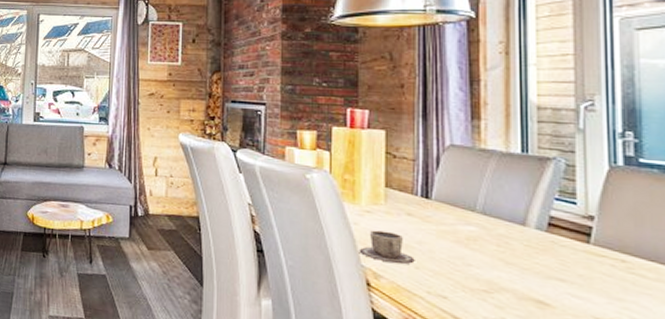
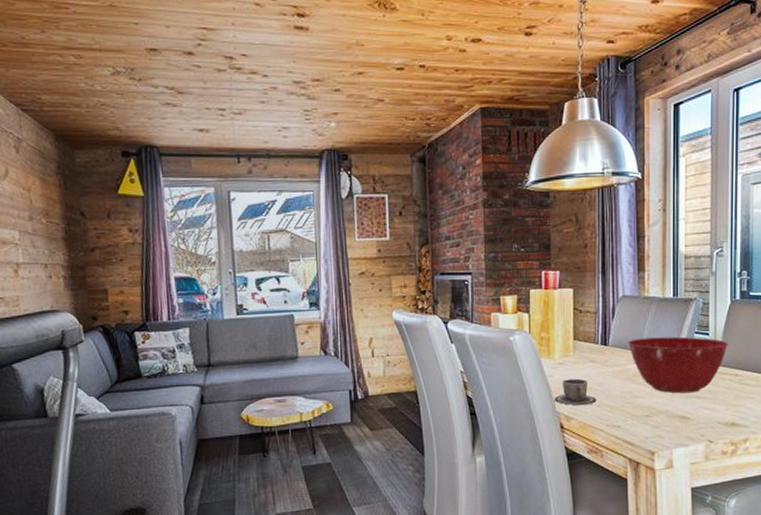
mixing bowl: none [457,195,607,274] -> present [627,336,728,394]

